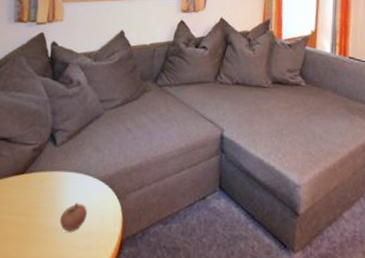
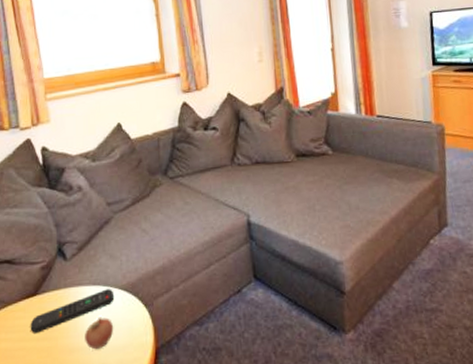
remote control: none [13,177,93,209] -> present [30,289,115,334]

